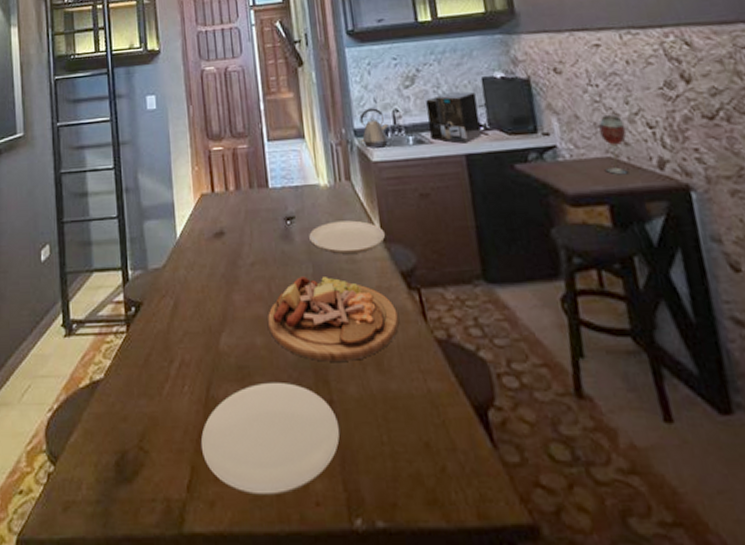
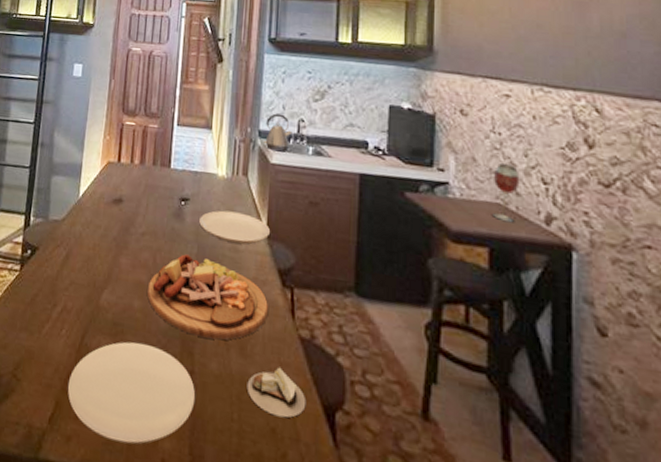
cheese: none [390,375,457,429] -> present [246,367,307,418]
coffee machine: present [426,91,482,144] -> none [330,112,380,164]

